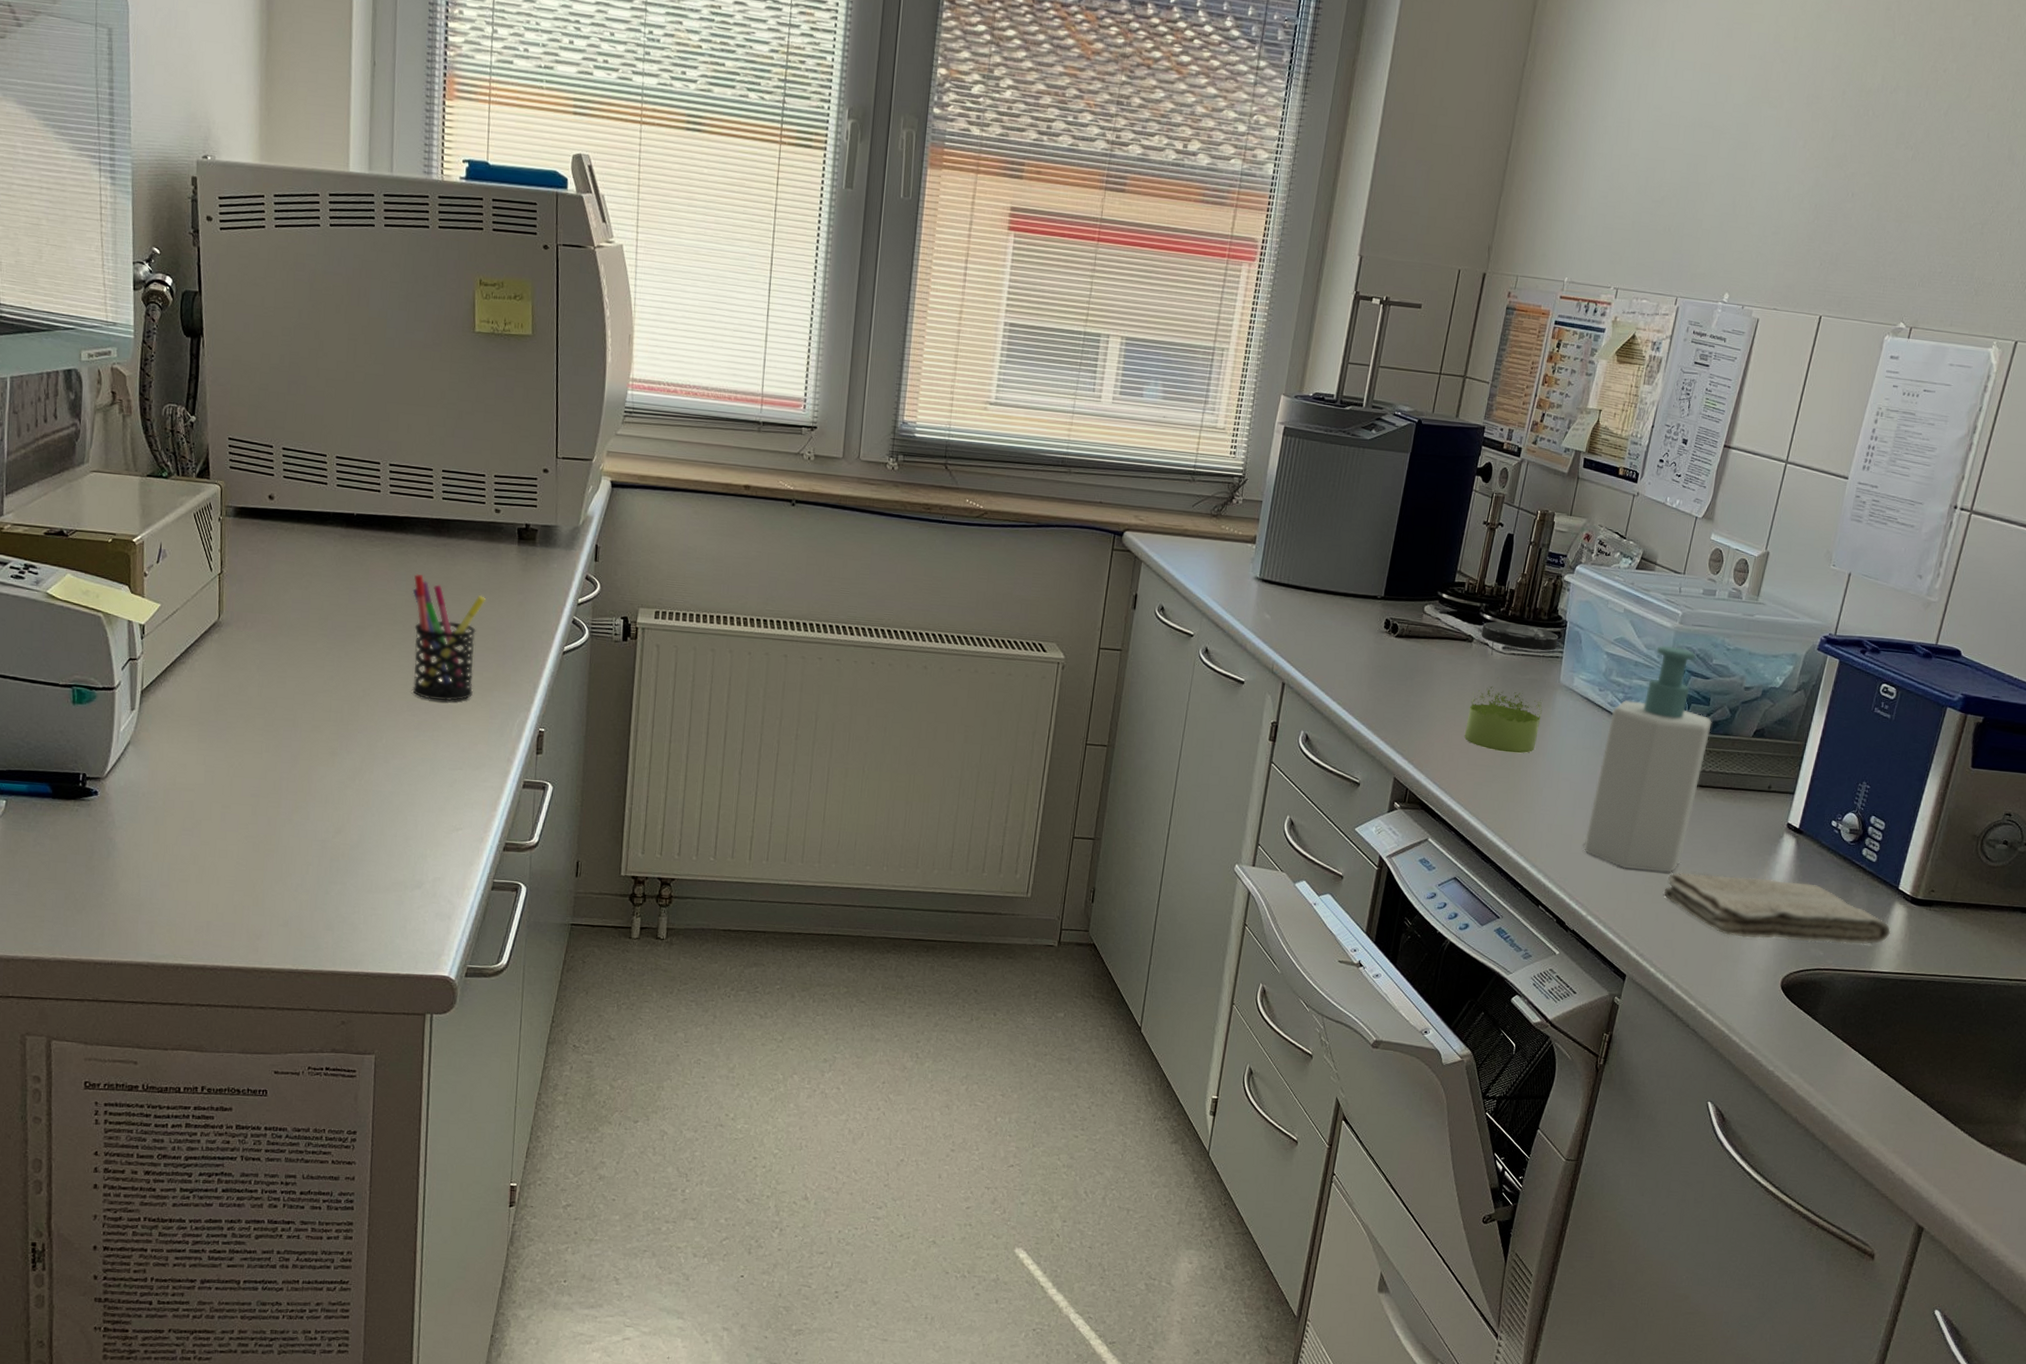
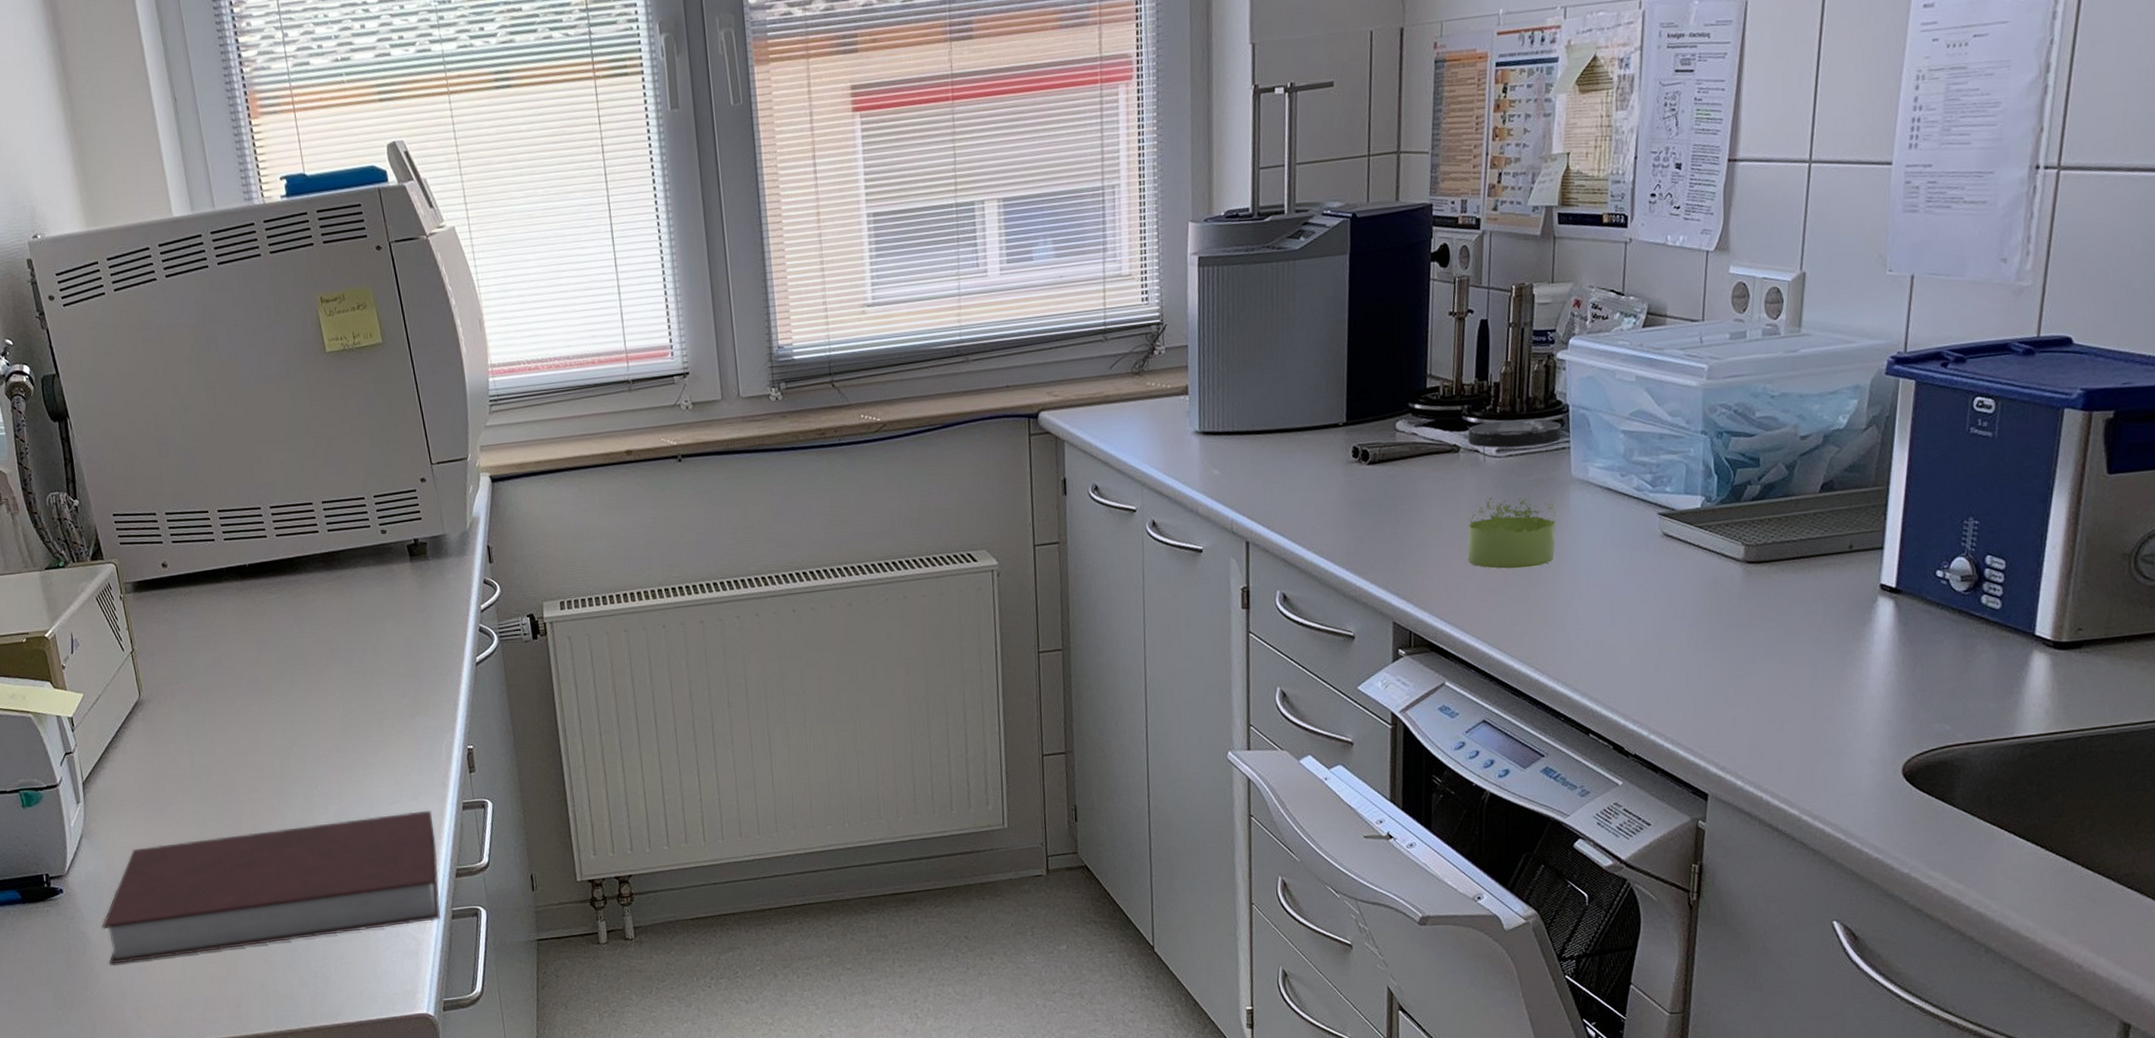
notebook: none [131,766,492,889] -> present [101,810,441,965]
pen holder: present [412,574,485,701] -> none [316,613,396,738]
soap bottle: present [1583,645,1712,873] -> none [1632,406,1766,674]
washcloth: present [1664,872,1891,944] -> none [1739,648,2034,727]

